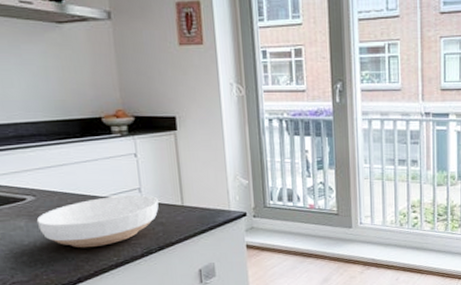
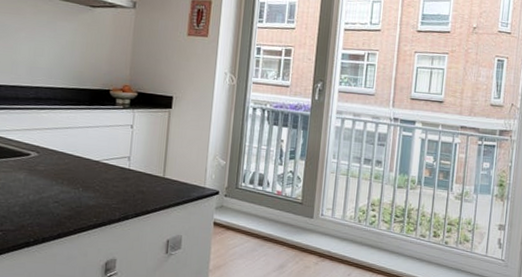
bowl: present [36,195,159,248] -> none [34,161,143,206]

